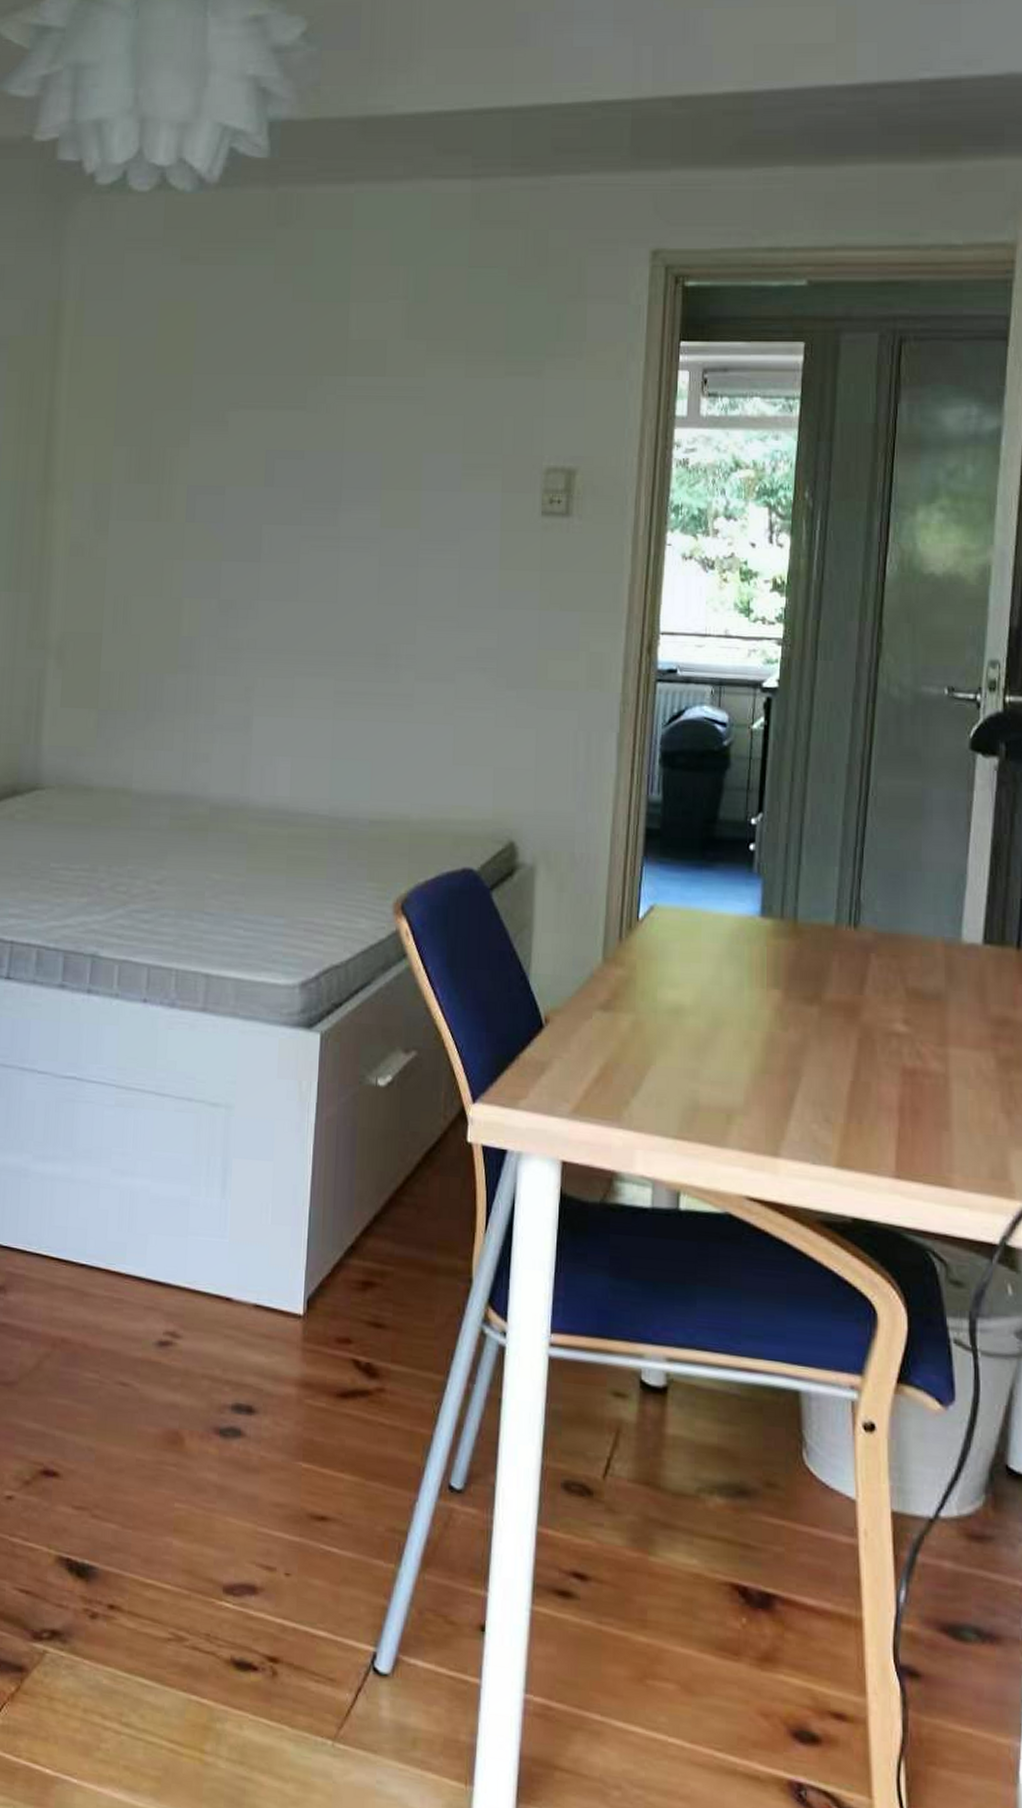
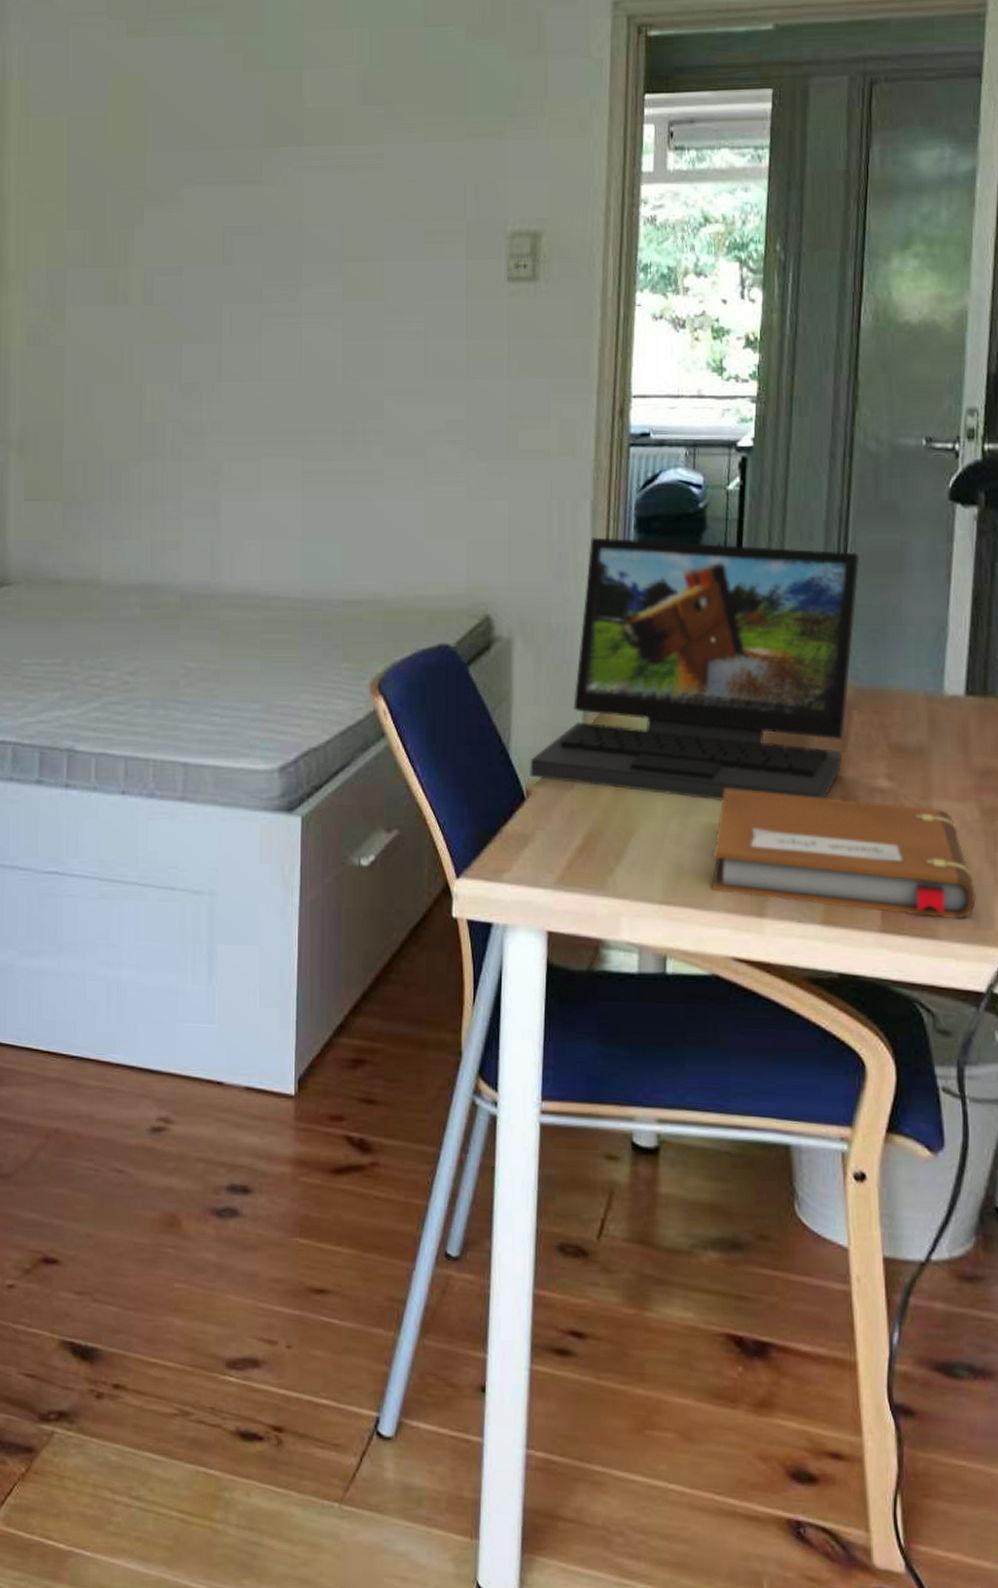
laptop: none [549,769,880,1041] -> present [530,537,859,802]
notebook: none [726,1026,992,1169] -> present [711,789,977,920]

